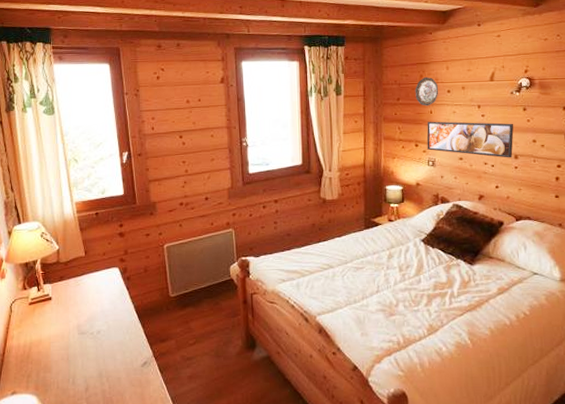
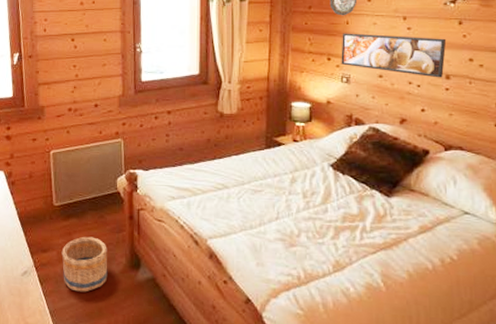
basket: none [180,323,226,376] -> present [61,236,108,292]

